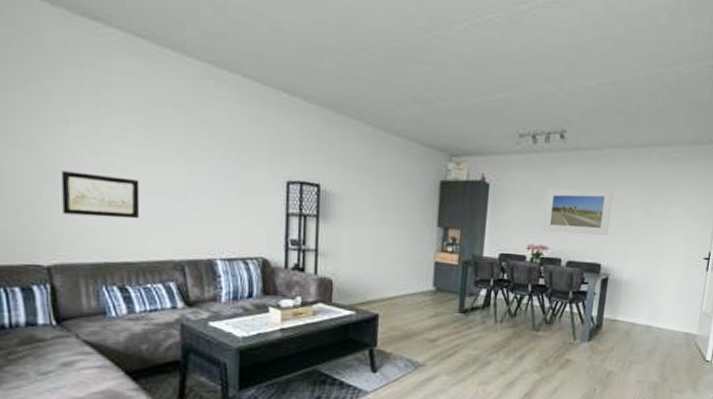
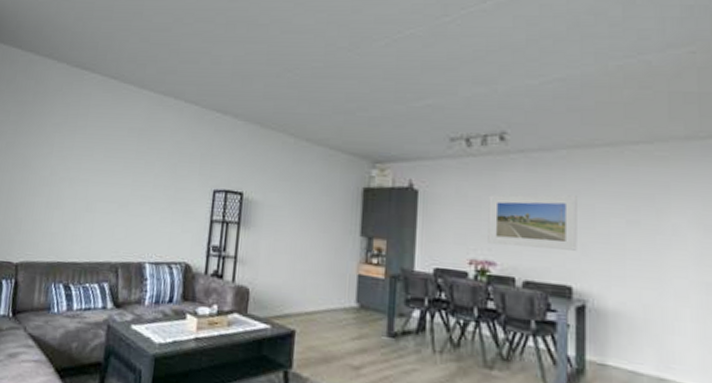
wall art: present [61,171,140,219] -> none [35,184,95,224]

